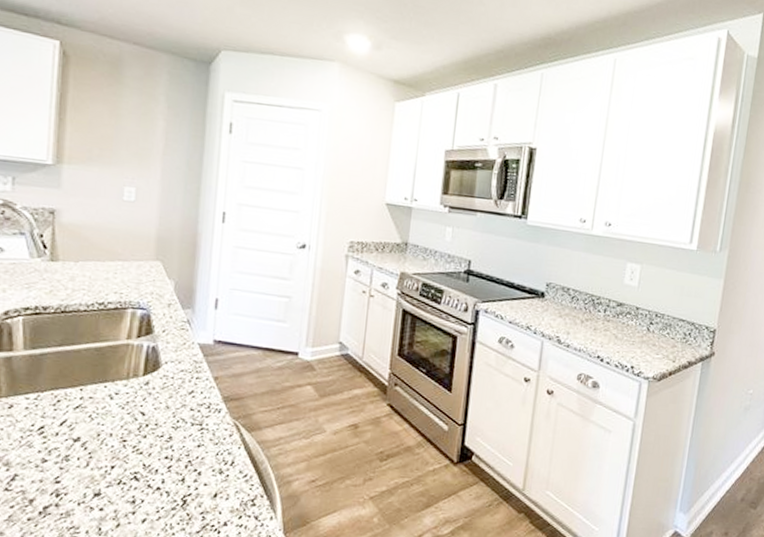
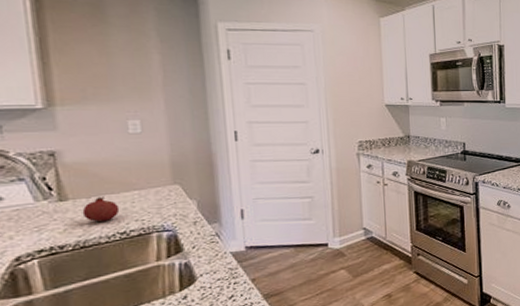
fruit: none [68,262,102,289] -> present [82,196,120,223]

